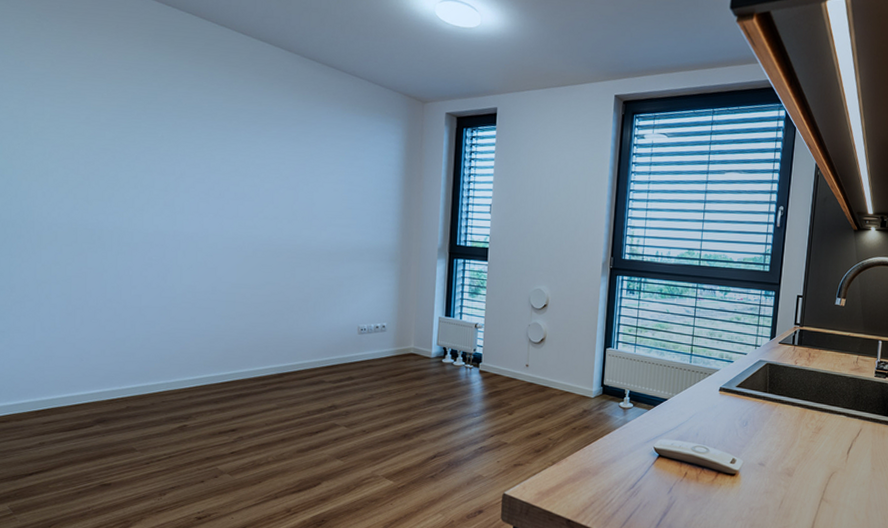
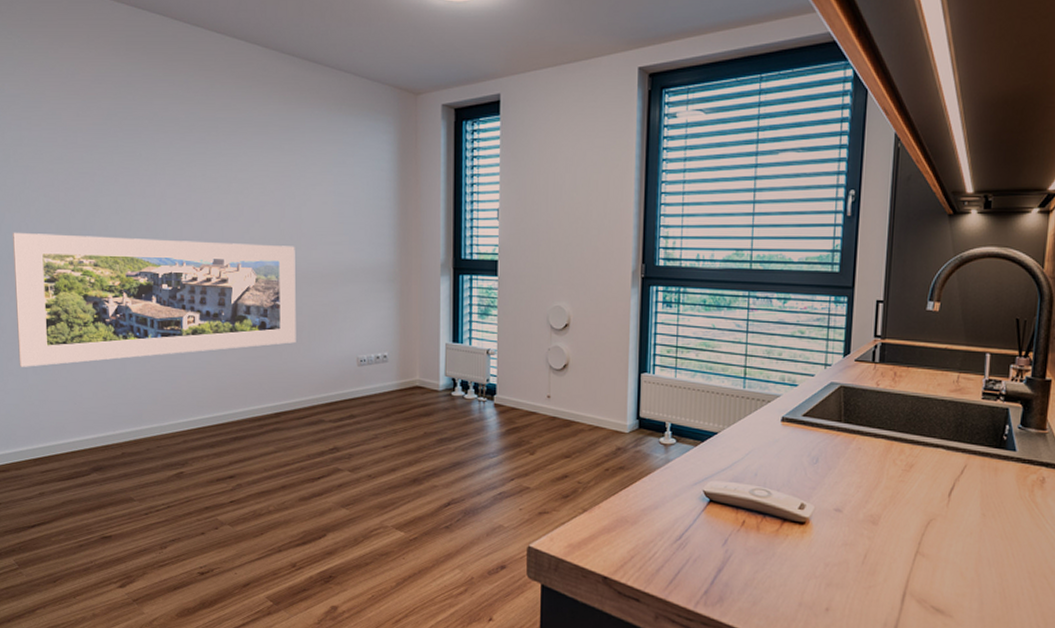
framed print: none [27,200,306,325] -> present [13,233,296,367]

